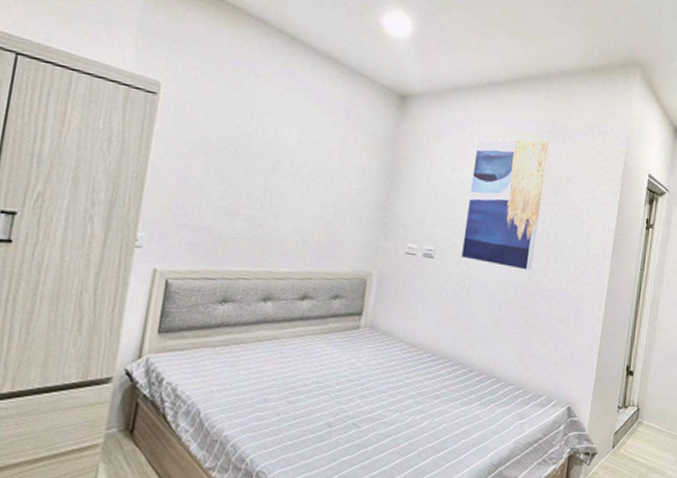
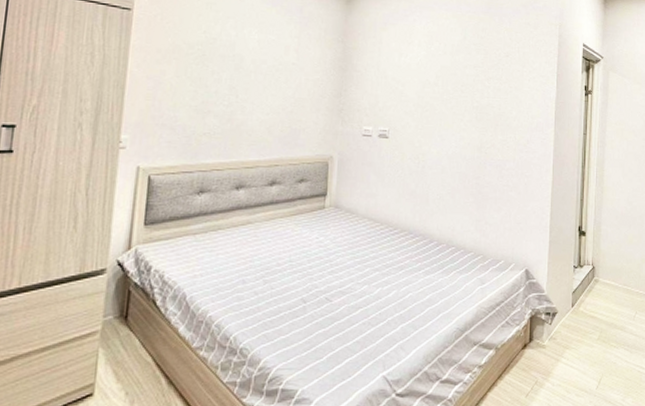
wall art: present [461,138,549,271] -> none [414,19,487,143]

